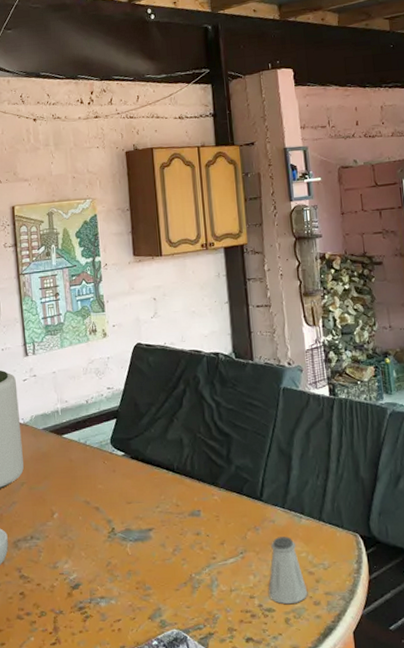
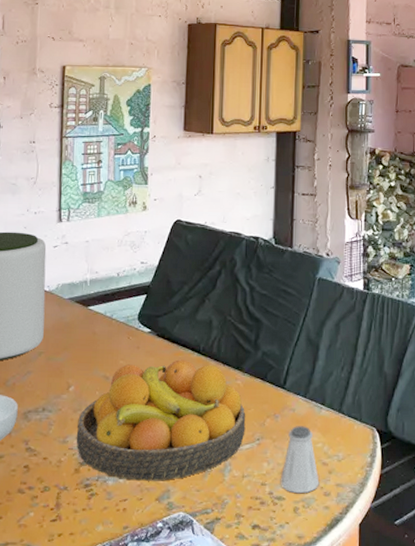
fruit bowl: none [65,479,228,601] -> present [76,359,246,481]

